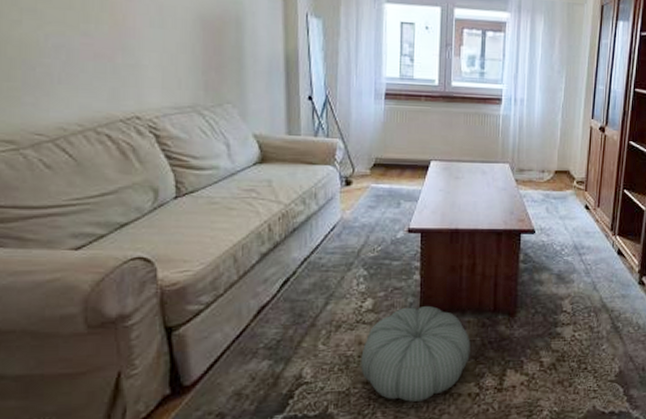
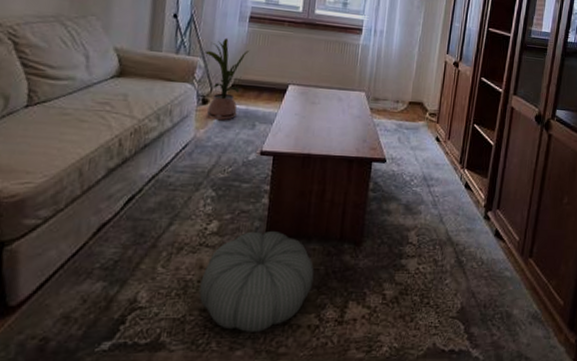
house plant: none [343,117,387,201] -> present [205,38,249,121]

